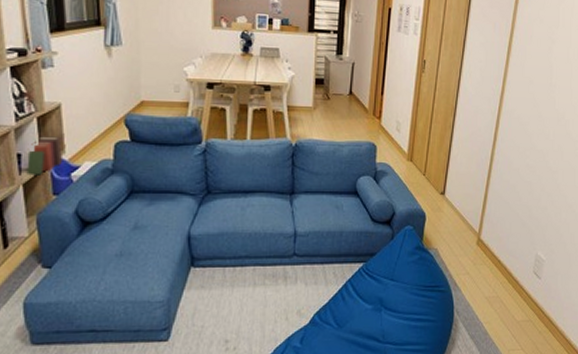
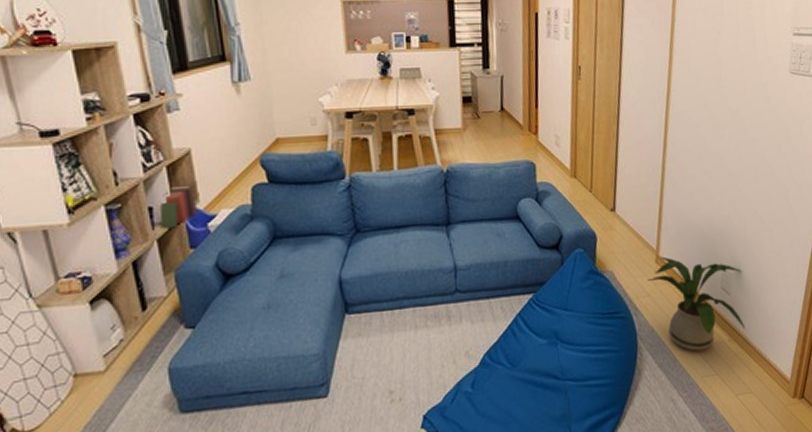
house plant: none [468,239,553,327] -> present [648,256,746,351]

